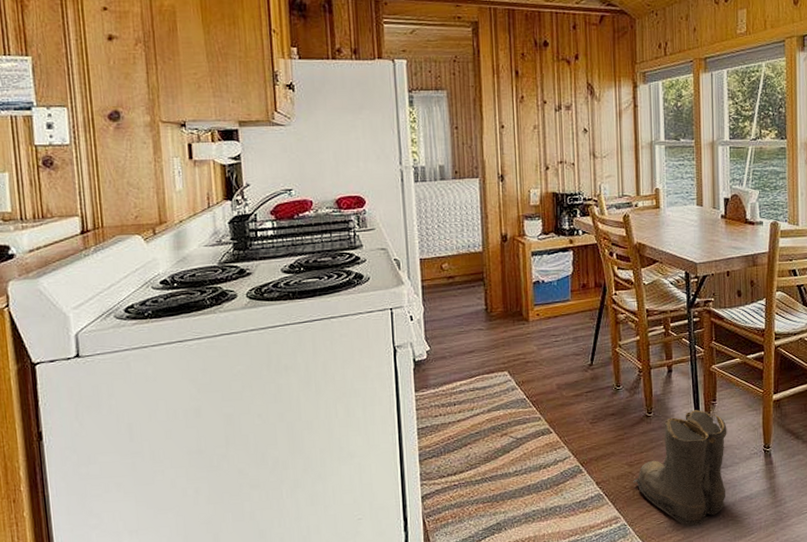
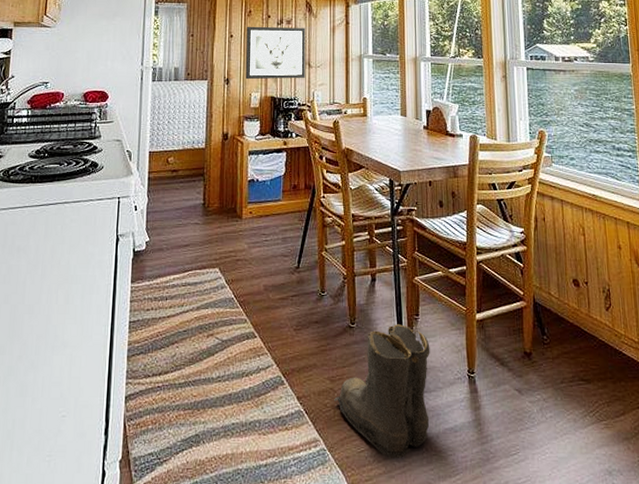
wall art: none [519,113,590,175] -> present [245,26,306,80]

